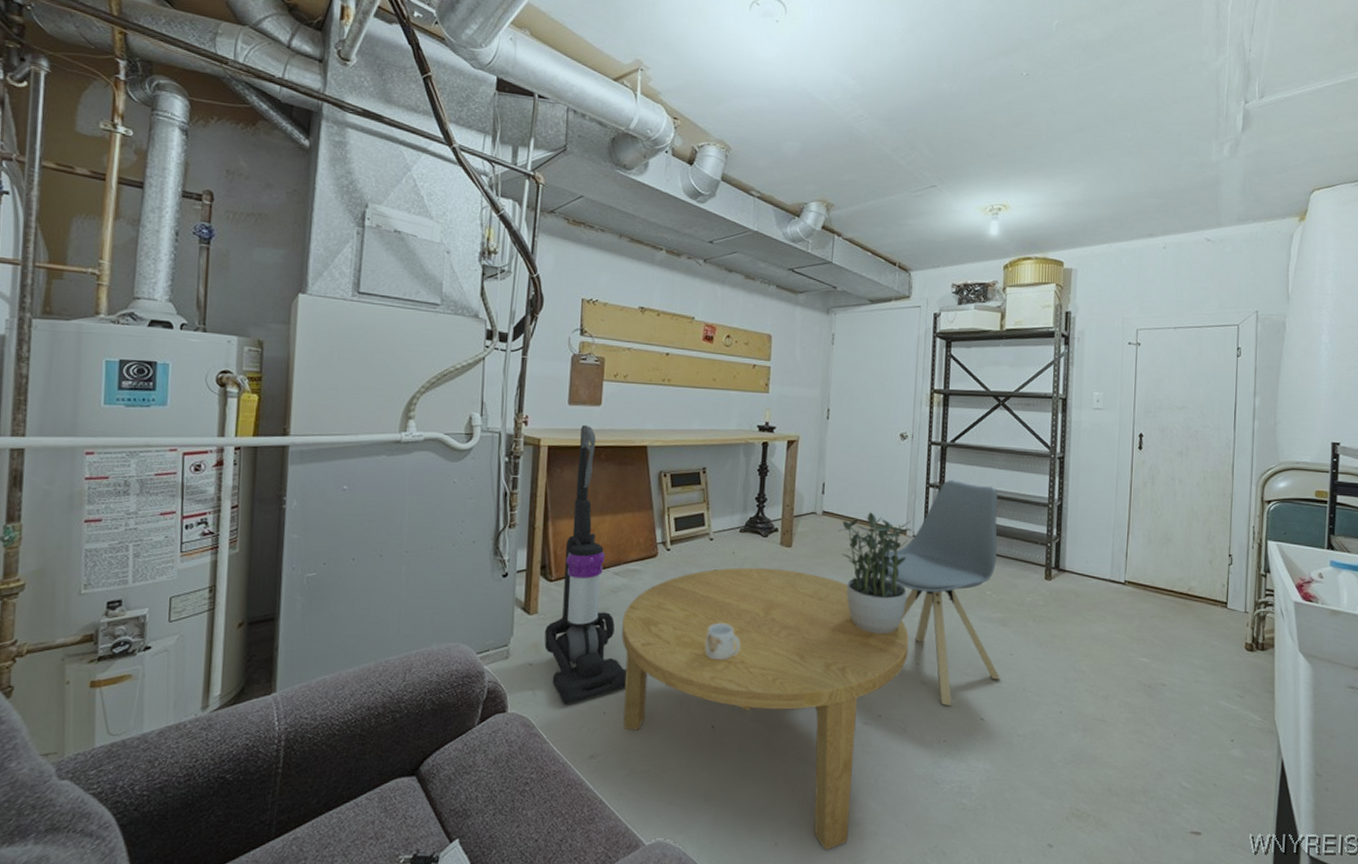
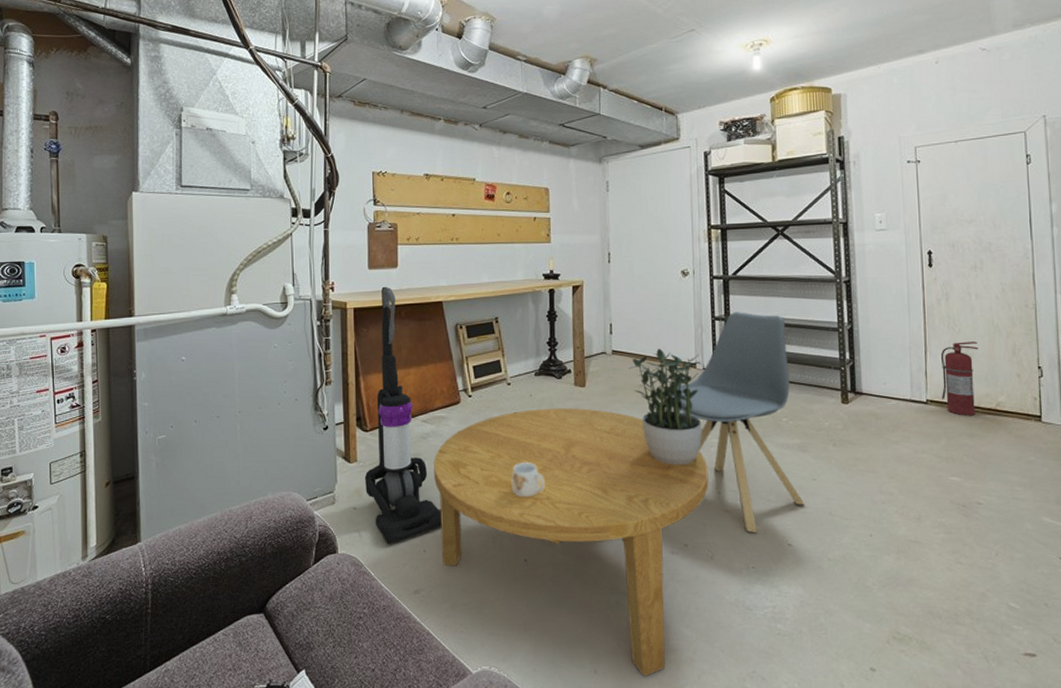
fire extinguisher: none [1138,525,1177,599] -> present [940,341,979,416]

